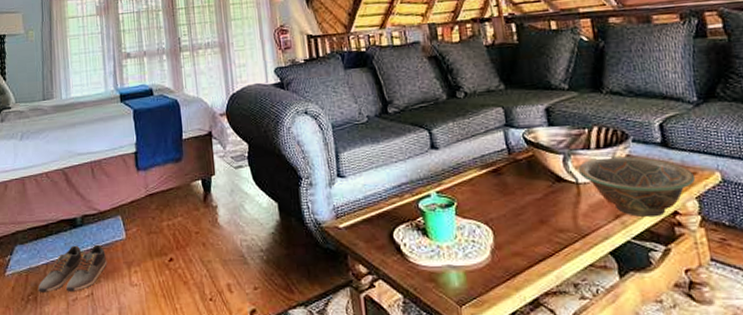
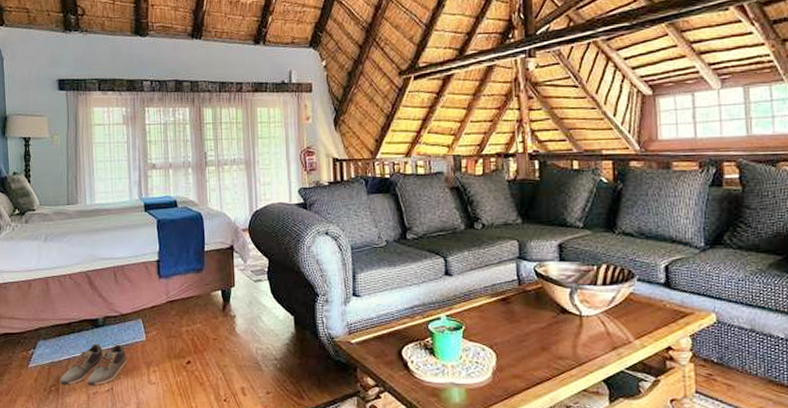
decorative bowl: present [578,155,696,218] -> none [582,292,692,351]

